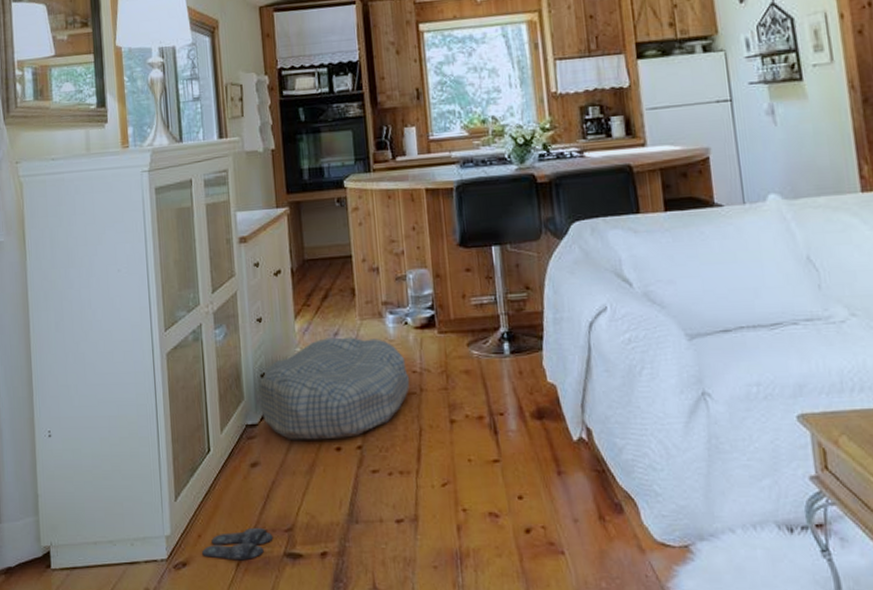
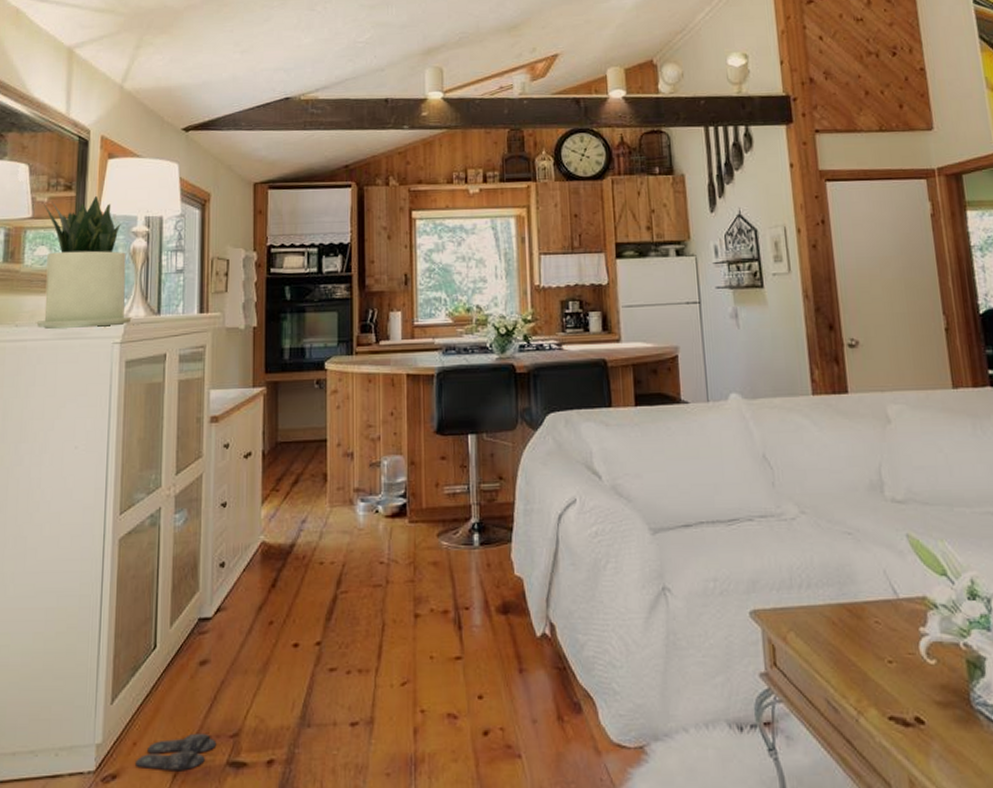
planter: none [64,31,158,161] -> present [35,196,133,329]
dog bed: present [259,337,410,440] -> none [216,525,376,636]

